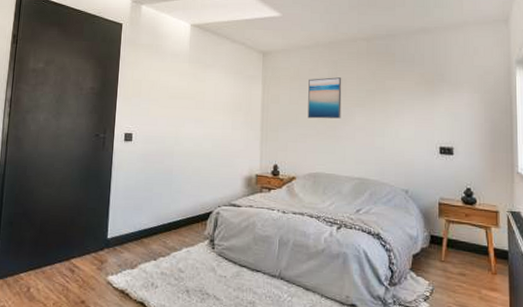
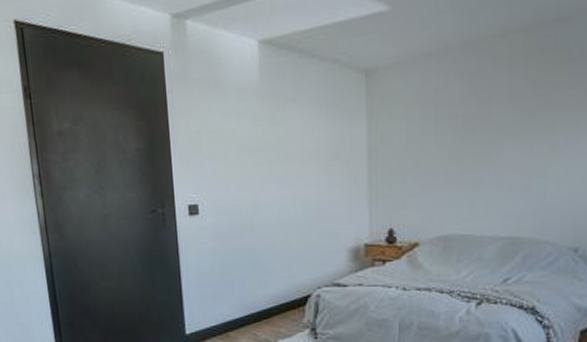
wall art: present [308,77,342,119] -> none [434,96,485,161]

